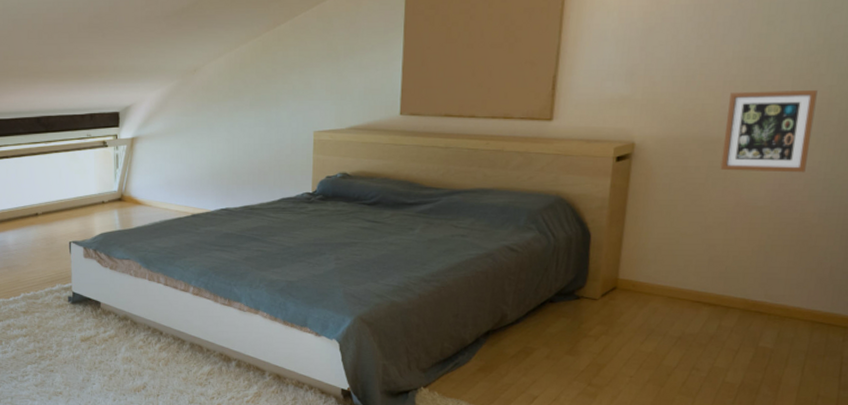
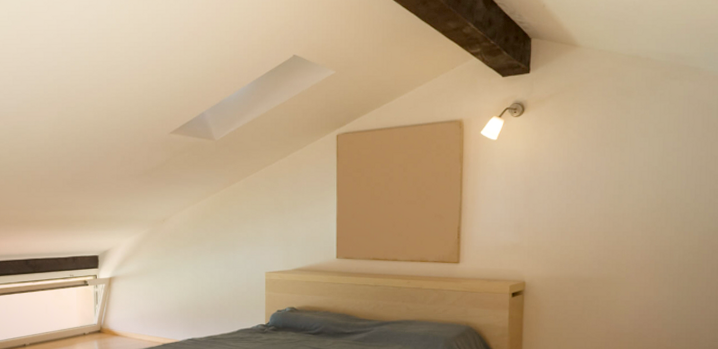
picture frame: present [720,90,818,173] -> none [593,240,661,306]

